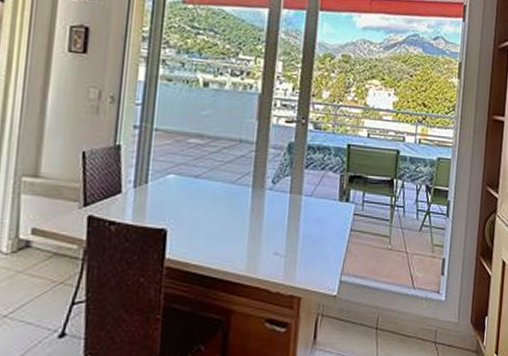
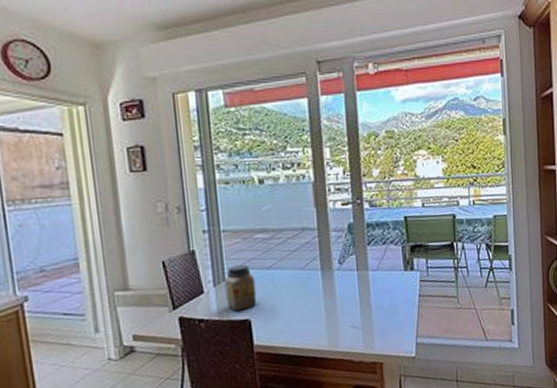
jar: none [144,167,180,218] -> present [224,264,257,312]

